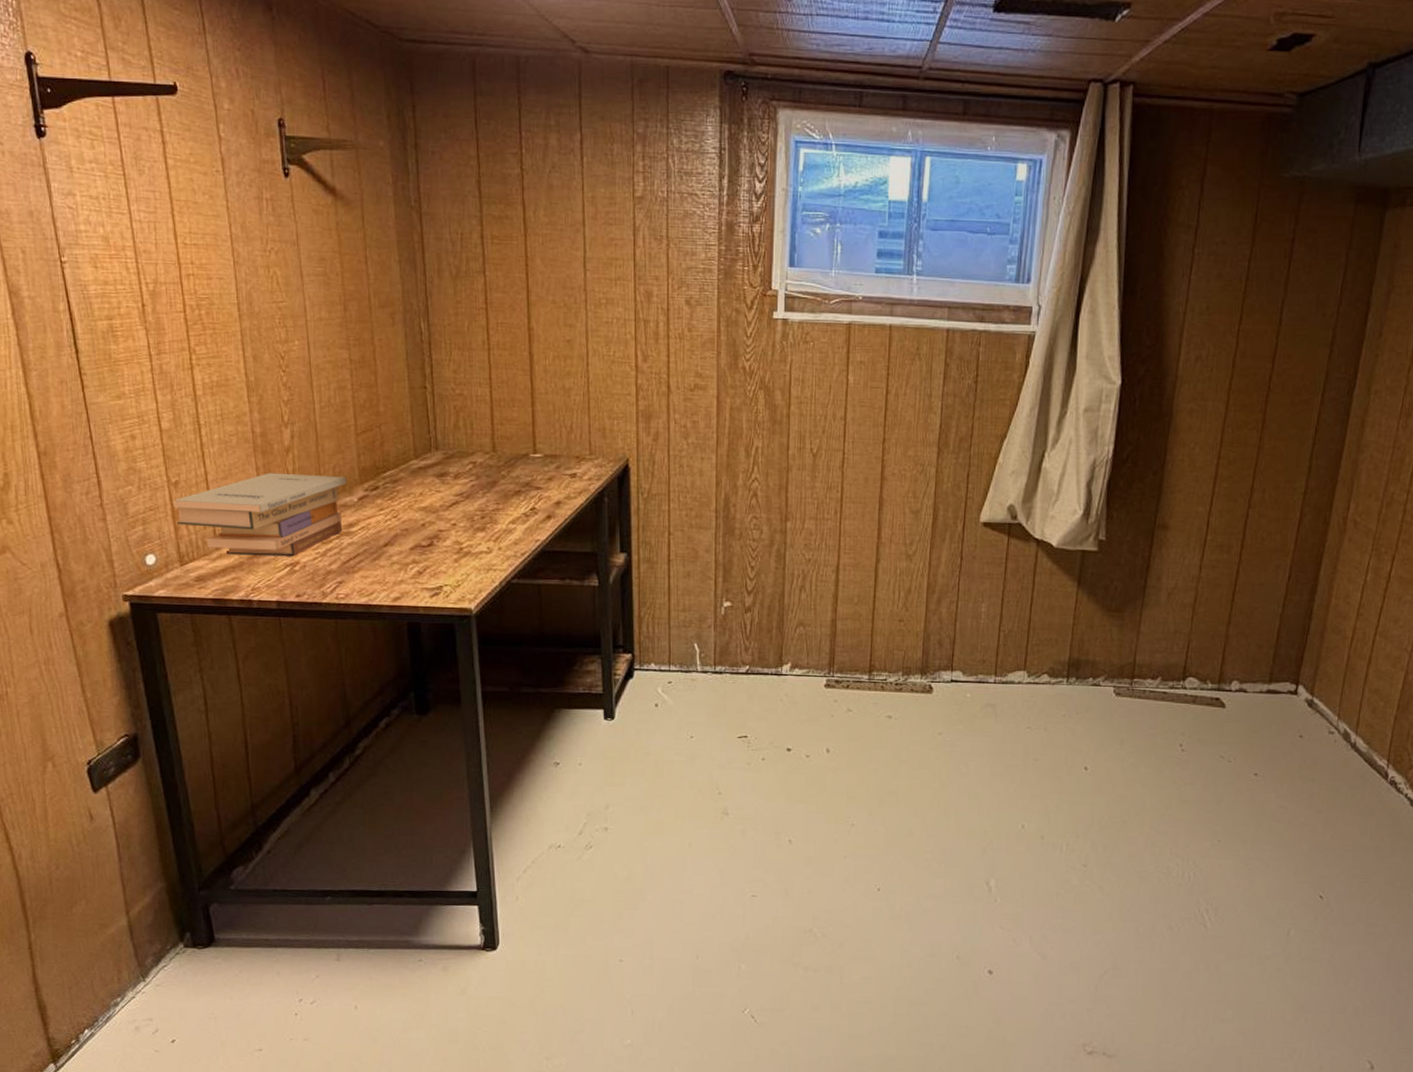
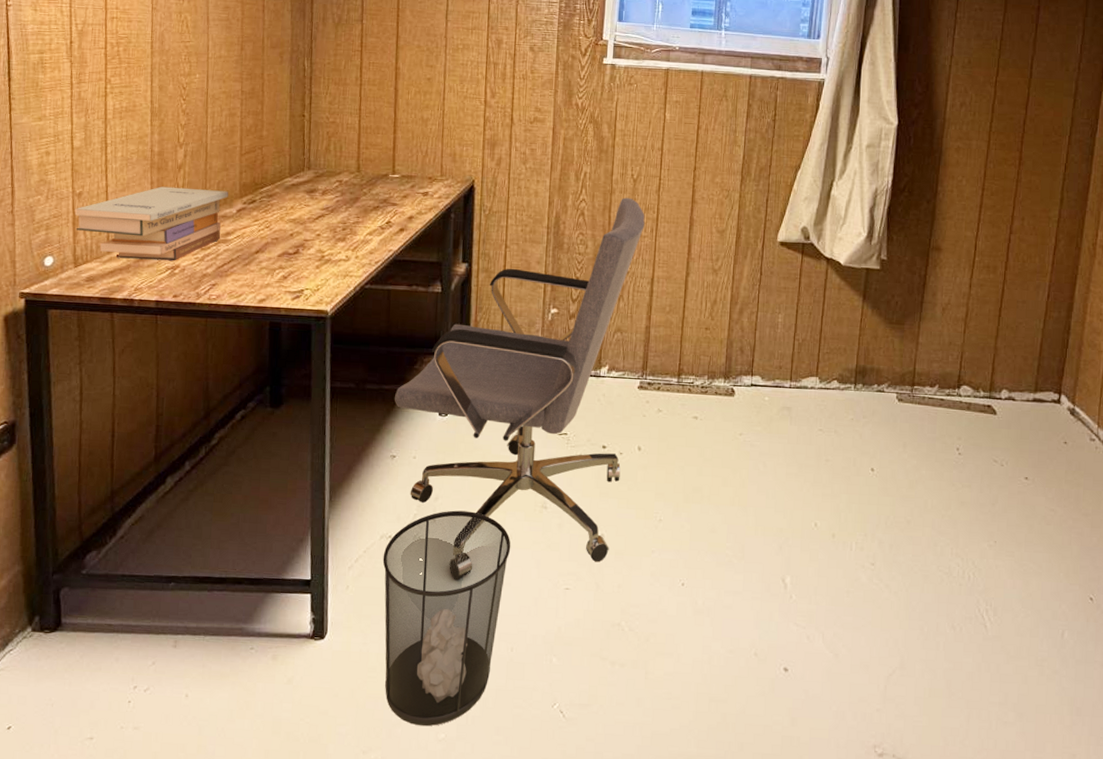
office chair: none [553,475,827,890] -> present [394,197,645,581]
waste bin: none [553,818,691,1033] -> present [382,510,511,727]

